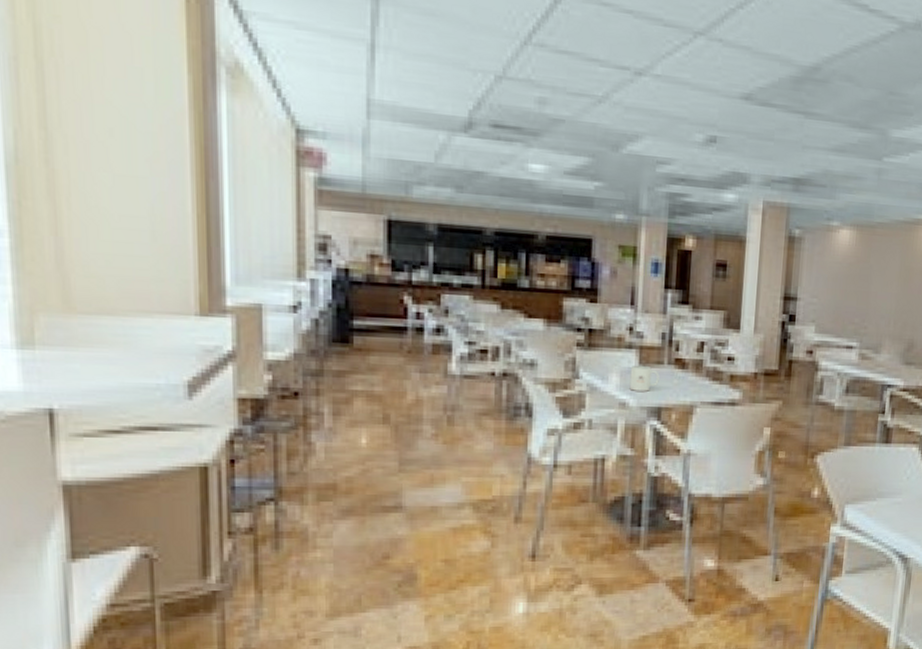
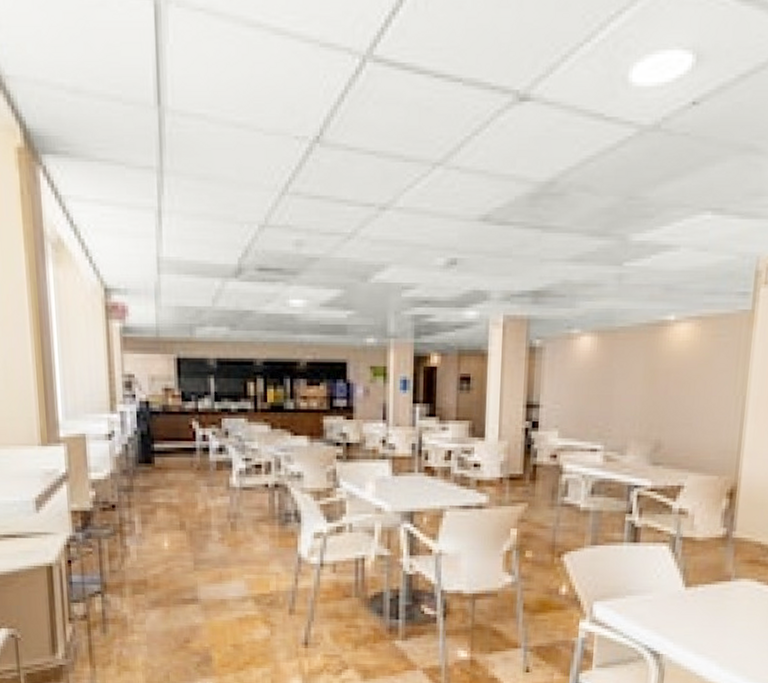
mug: present [629,365,660,391] -> none [384,474,411,498]

